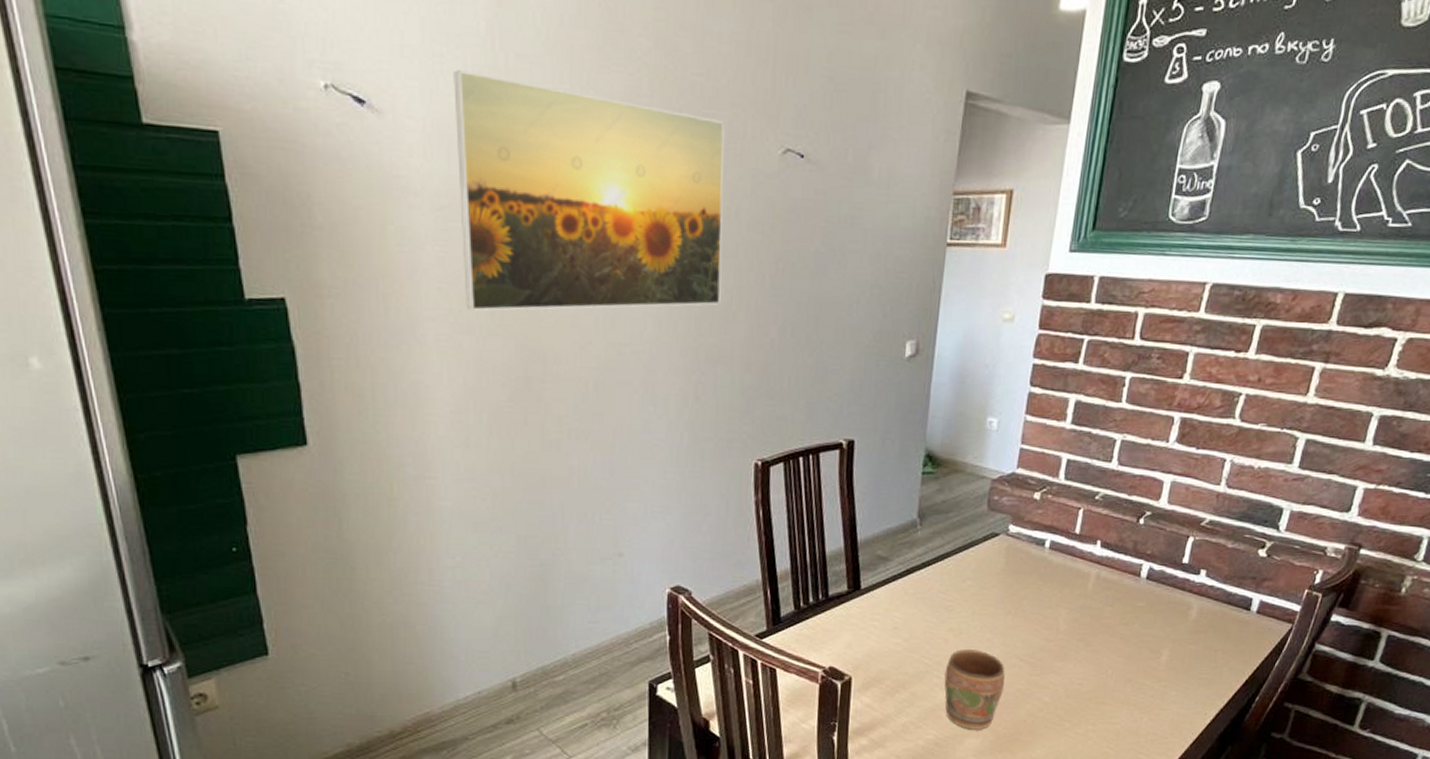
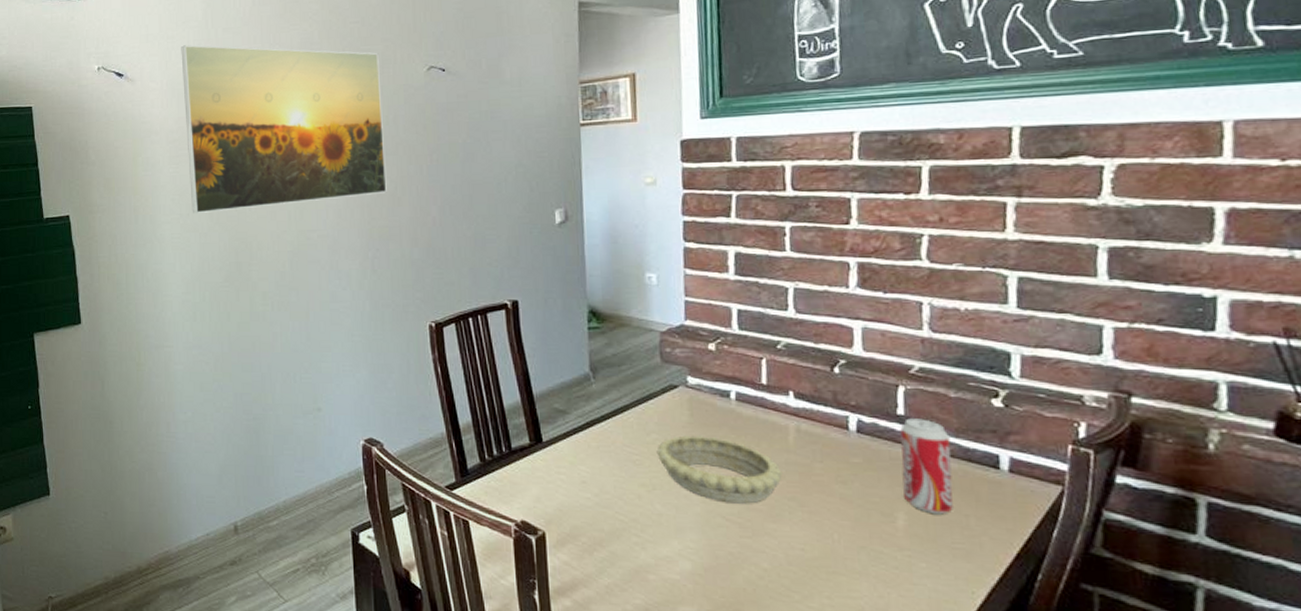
mug: present [944,649,1005,730] -> none [643,506,713,597]
decorative bowl: none [968,582,1077,645] -> present [656,435,783,504]
beverage can: none [1171,566,1219,650] -> present [900,418,953,515]

